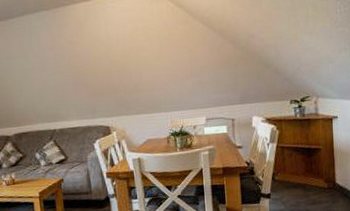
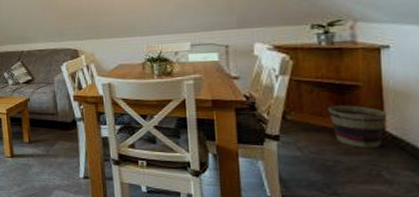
basket: none [301,164,337,198] -> present [328,105,387,148]

